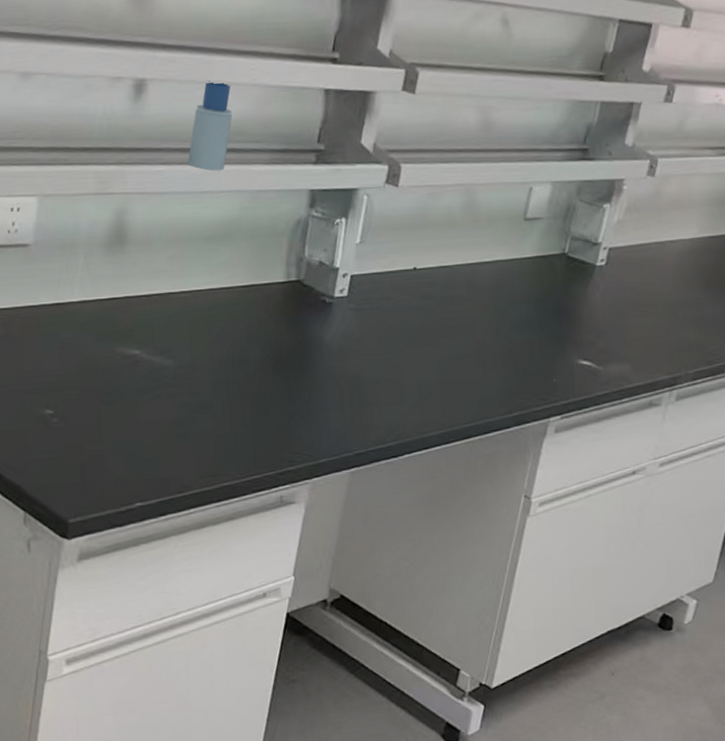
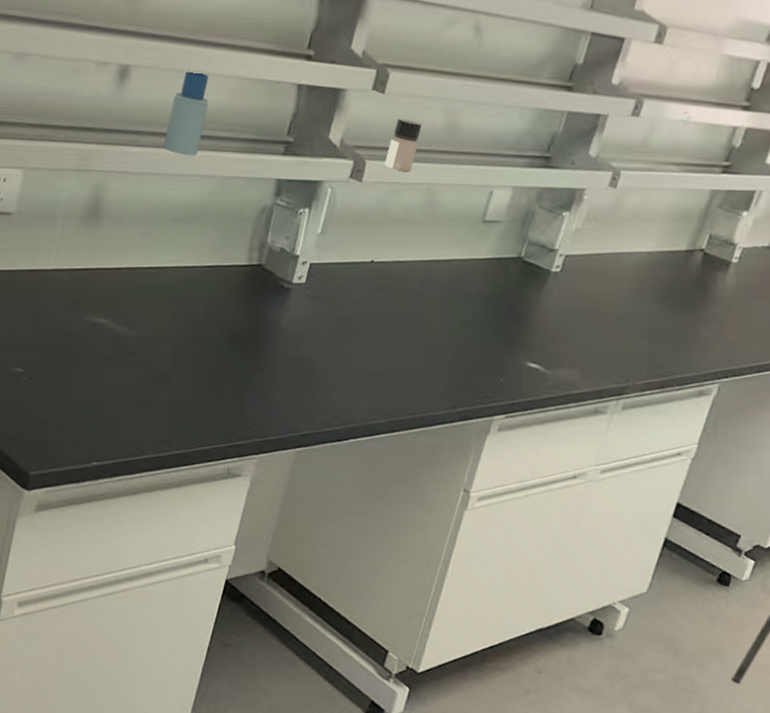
bottle: none [420,118,456,174] -> present [384,118,423,172]

